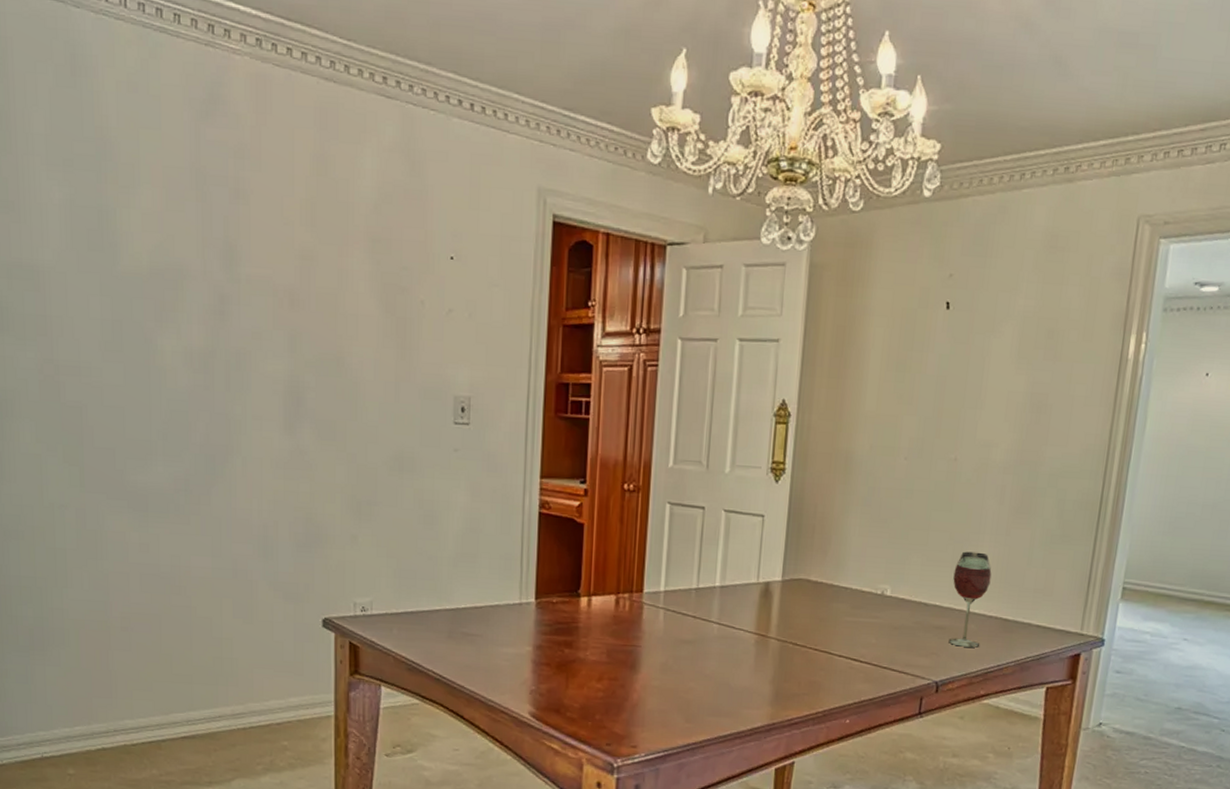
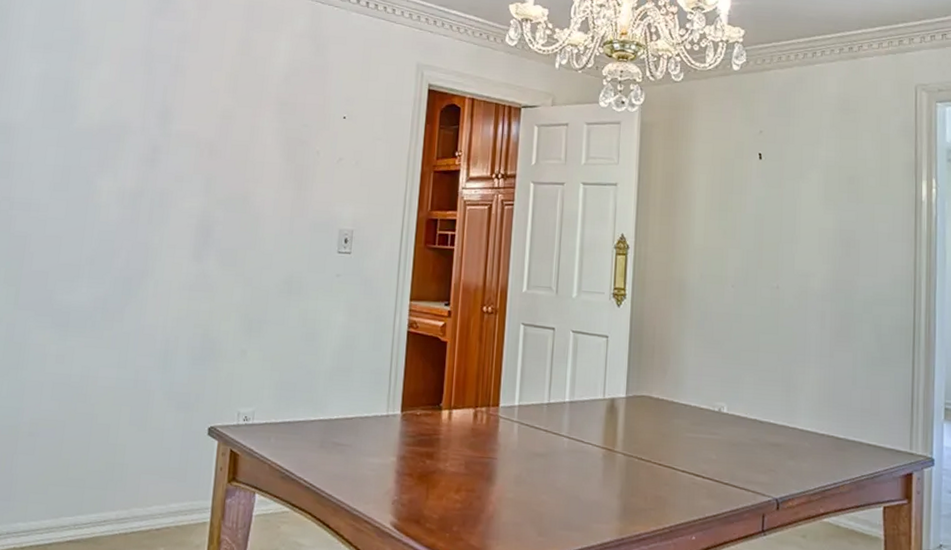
wineglass: present [948,551,992,648] -> none [784,372,820,465]

